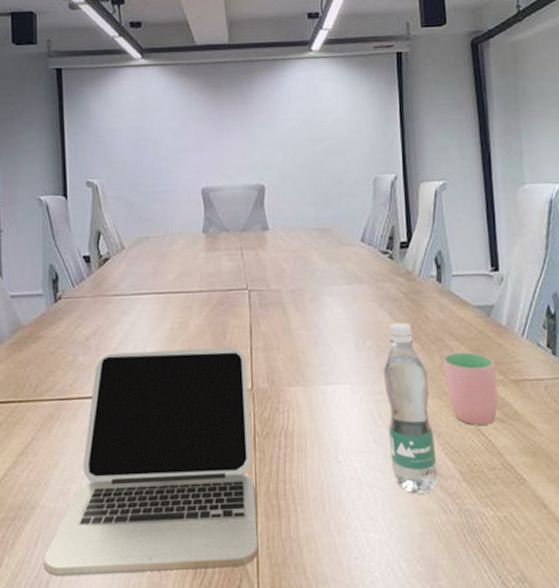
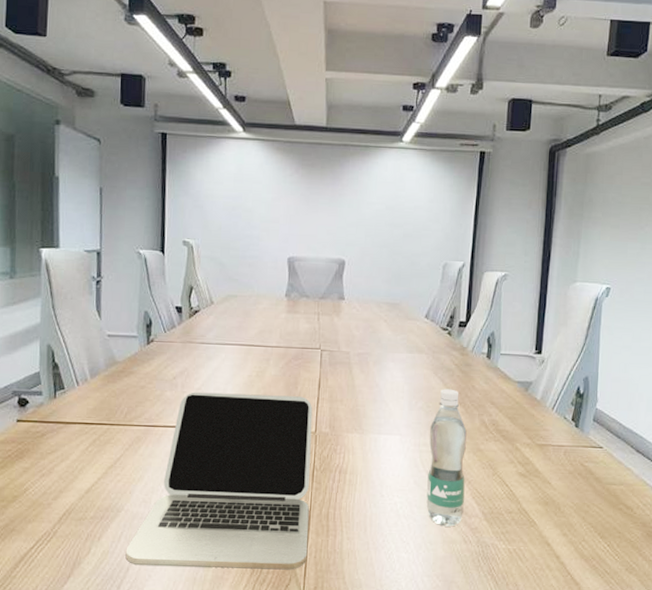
cup: present [442,352,498,425] -> none [481,418,526,478]

